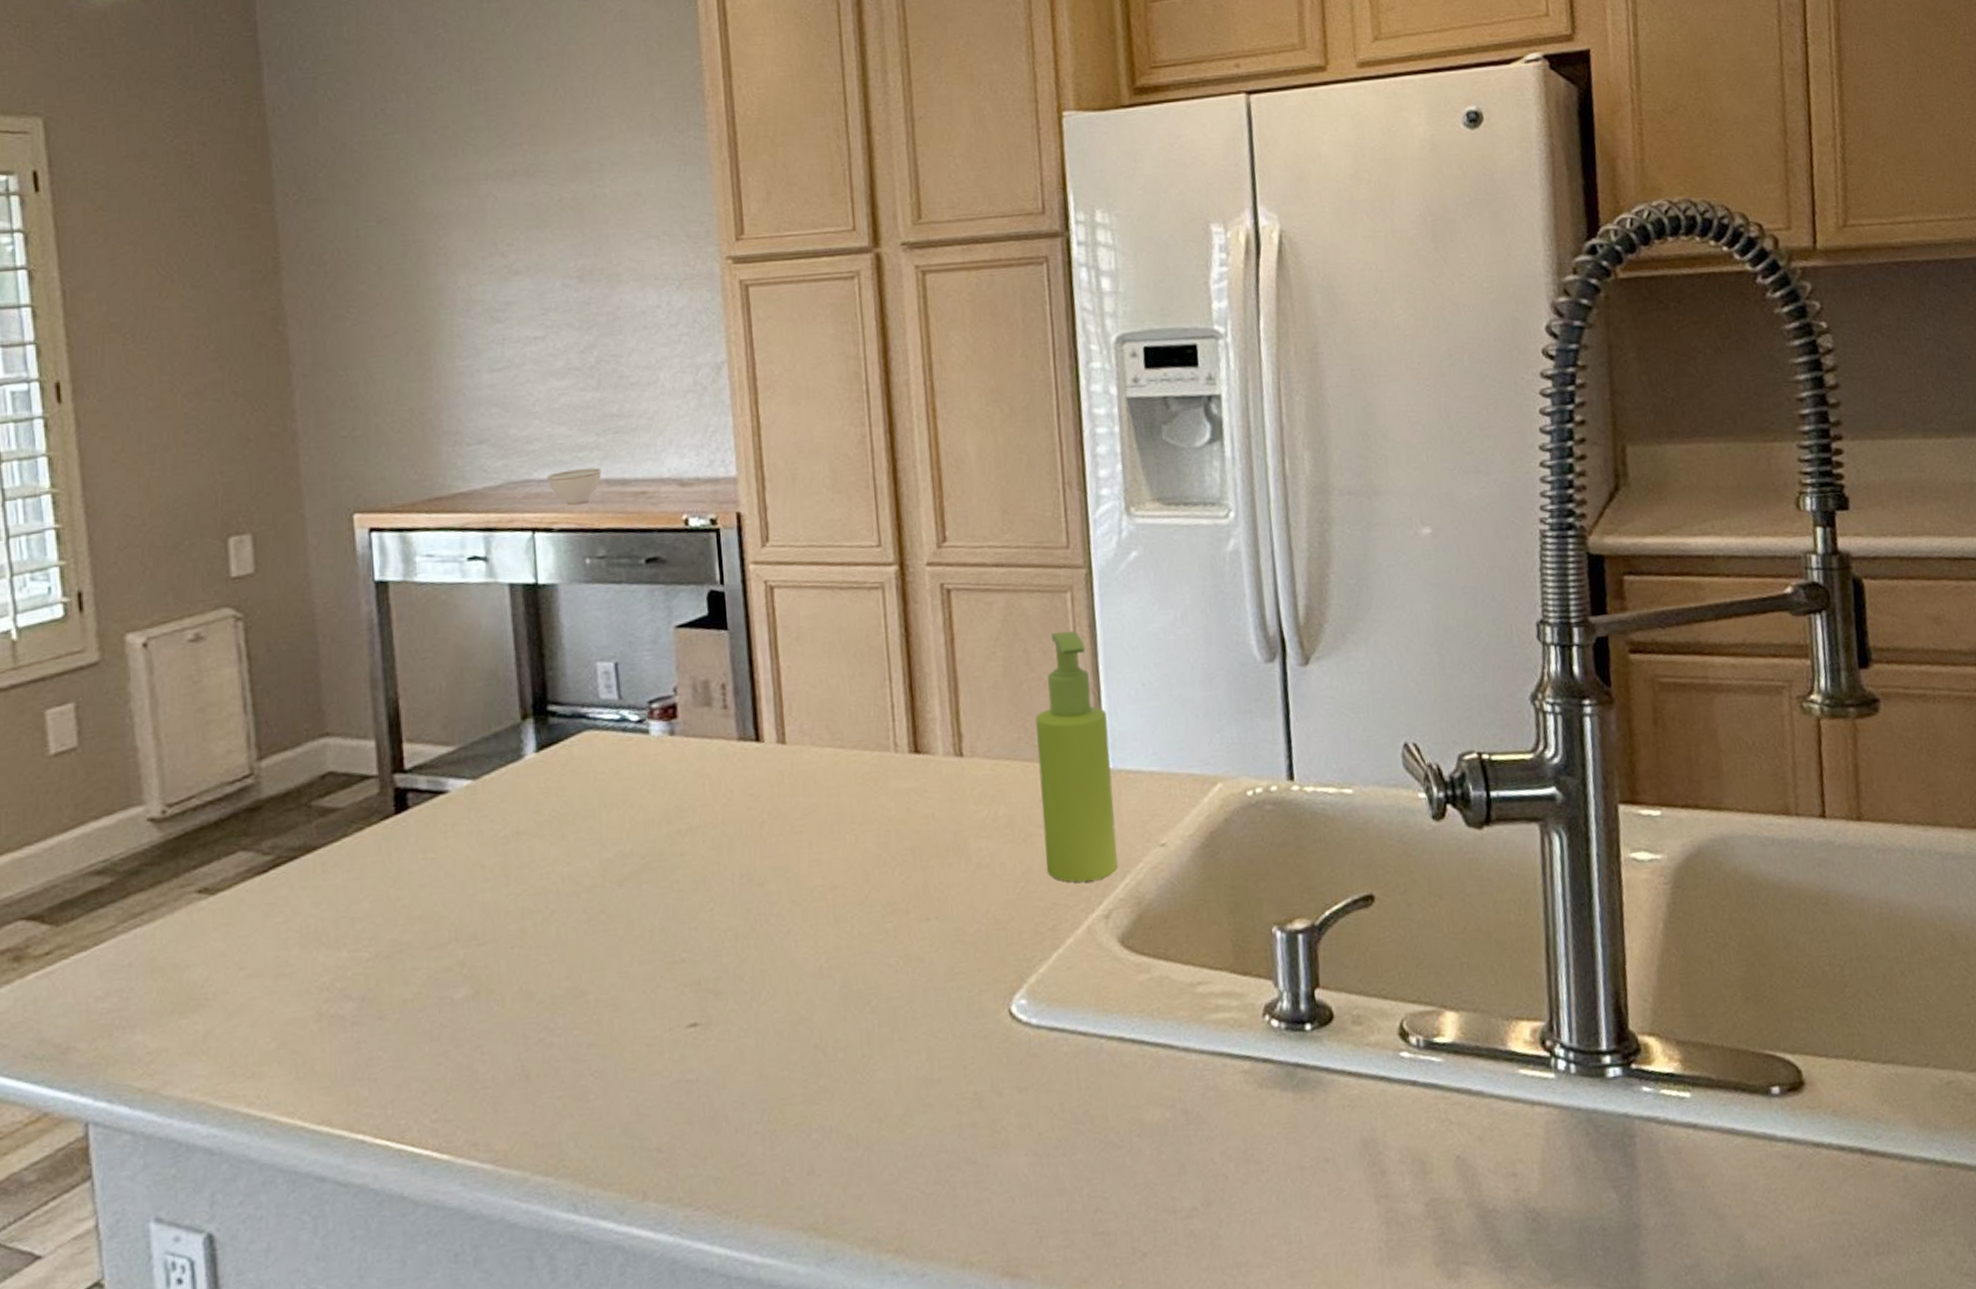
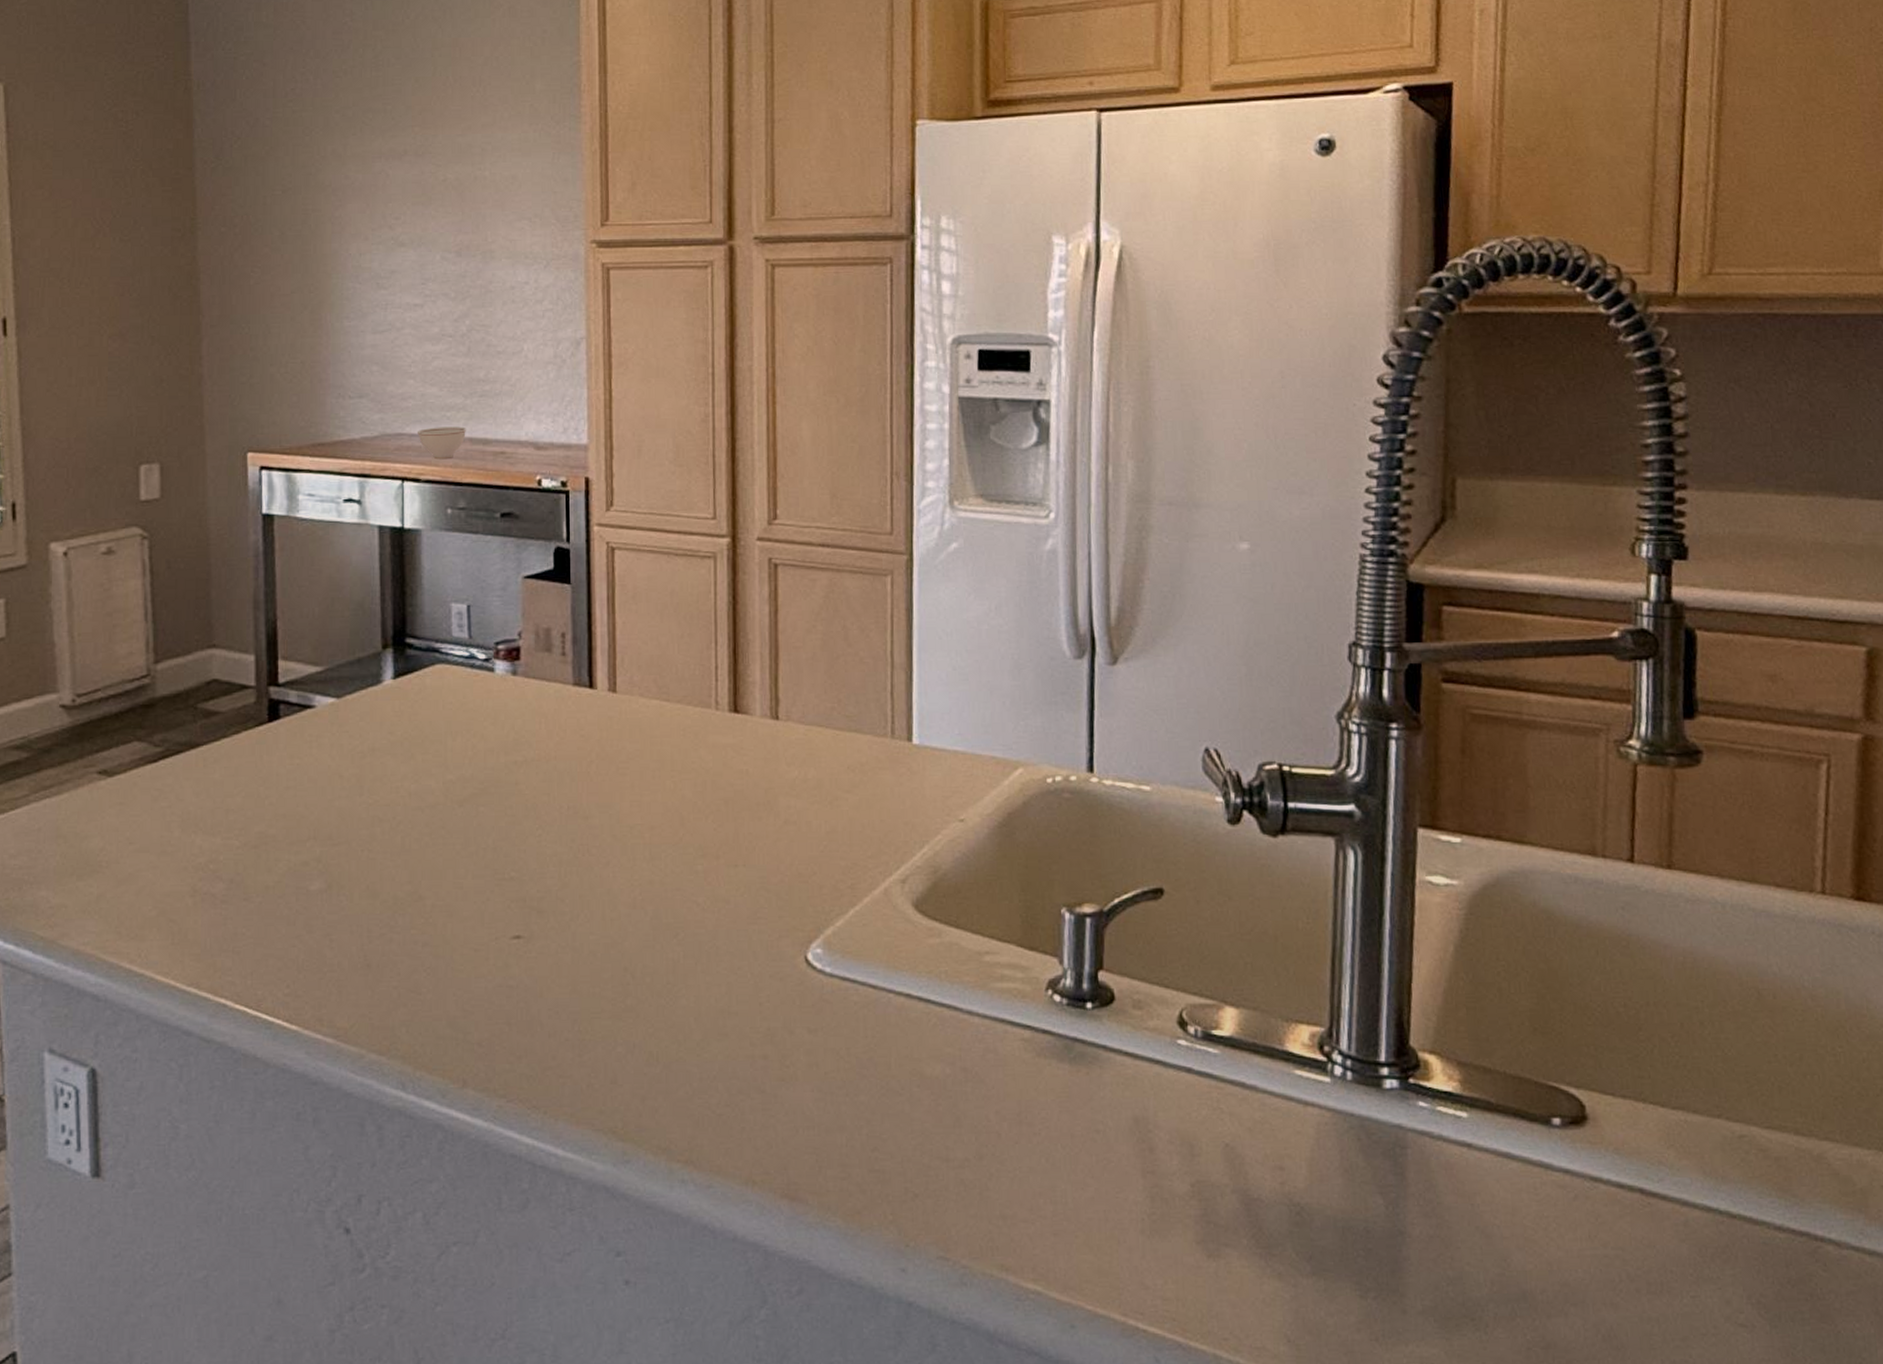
soap dispenser: present [1035,631,1118,882] -> none [849,613,918,846]

